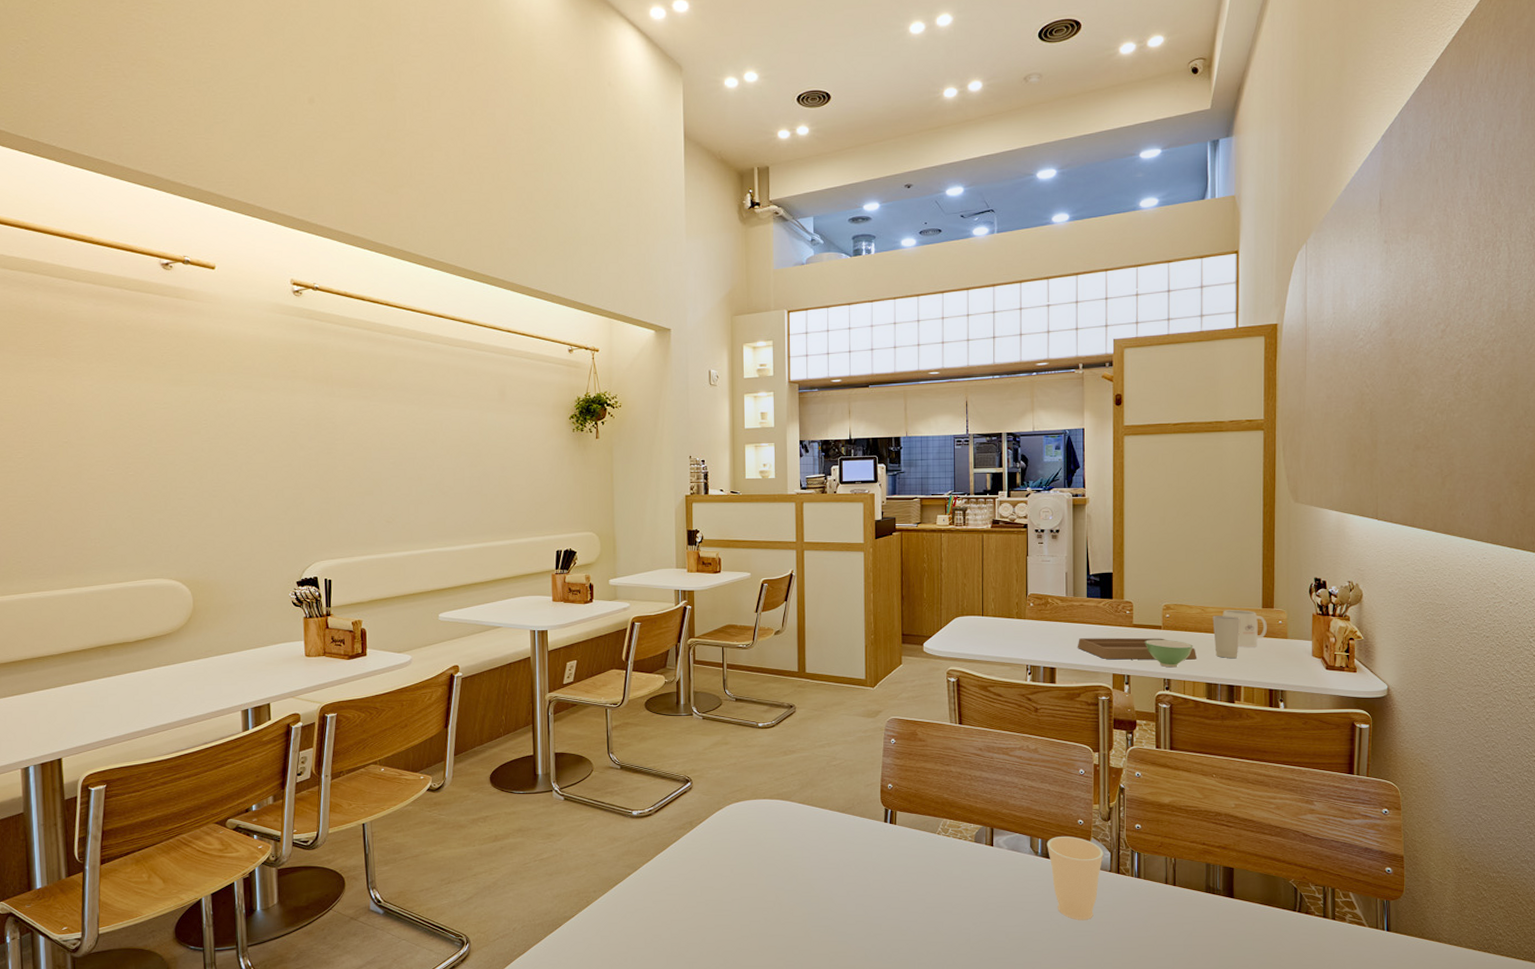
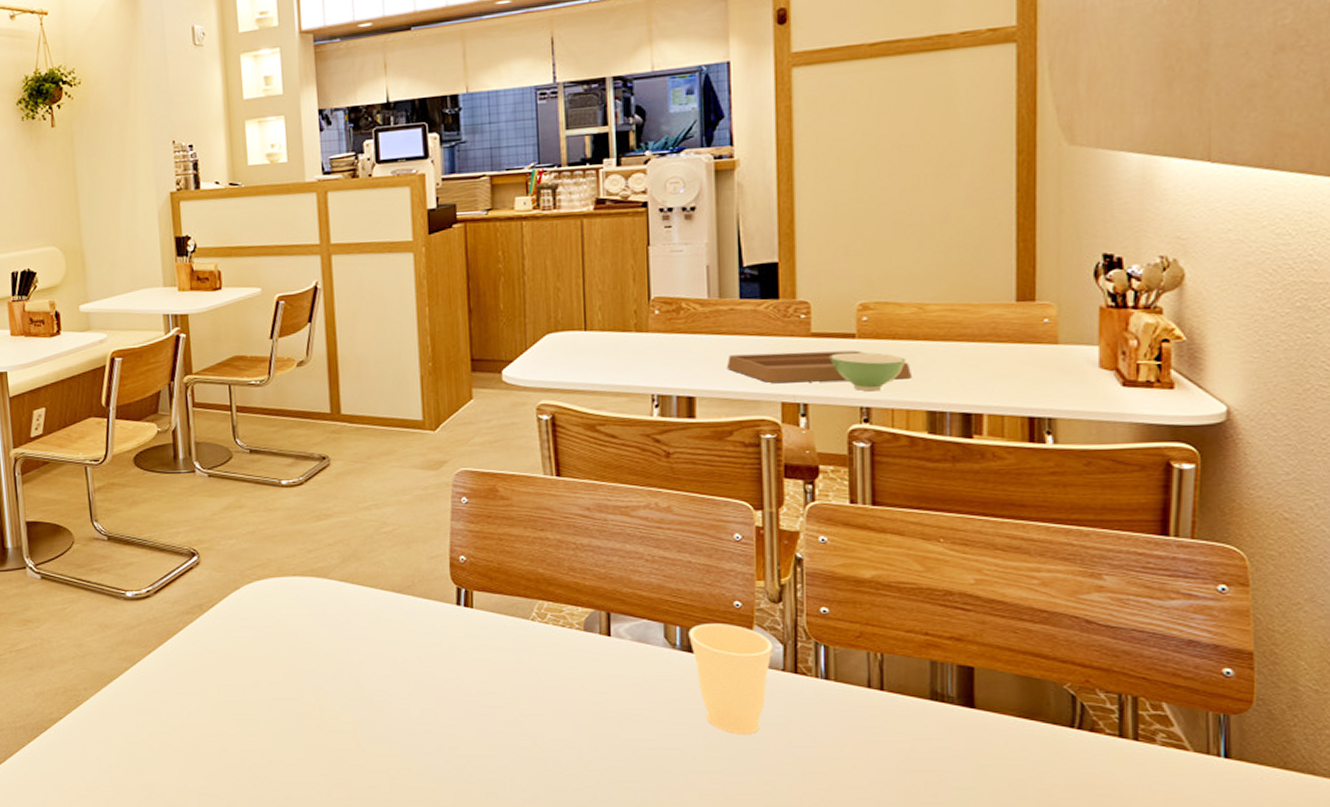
cup: present [1212,615,1241,658] -> none [936,314,982,375]
mug: present [1223,610,1268,648] -> none [952,305,1026,360]

